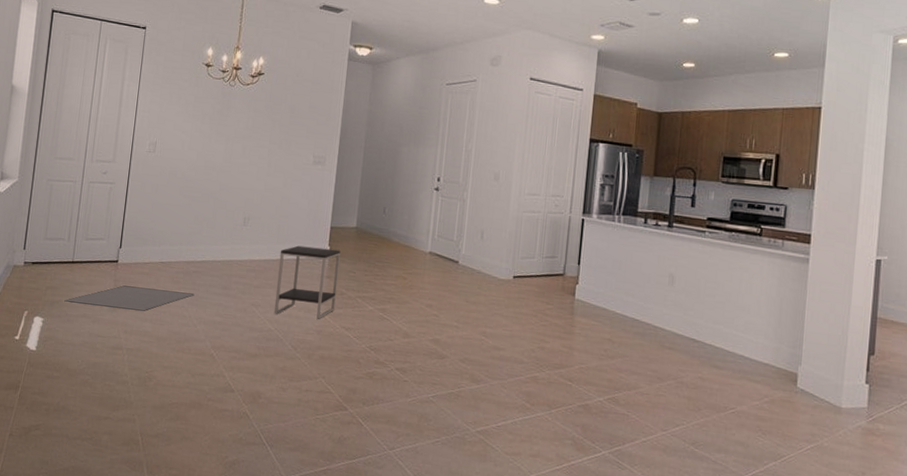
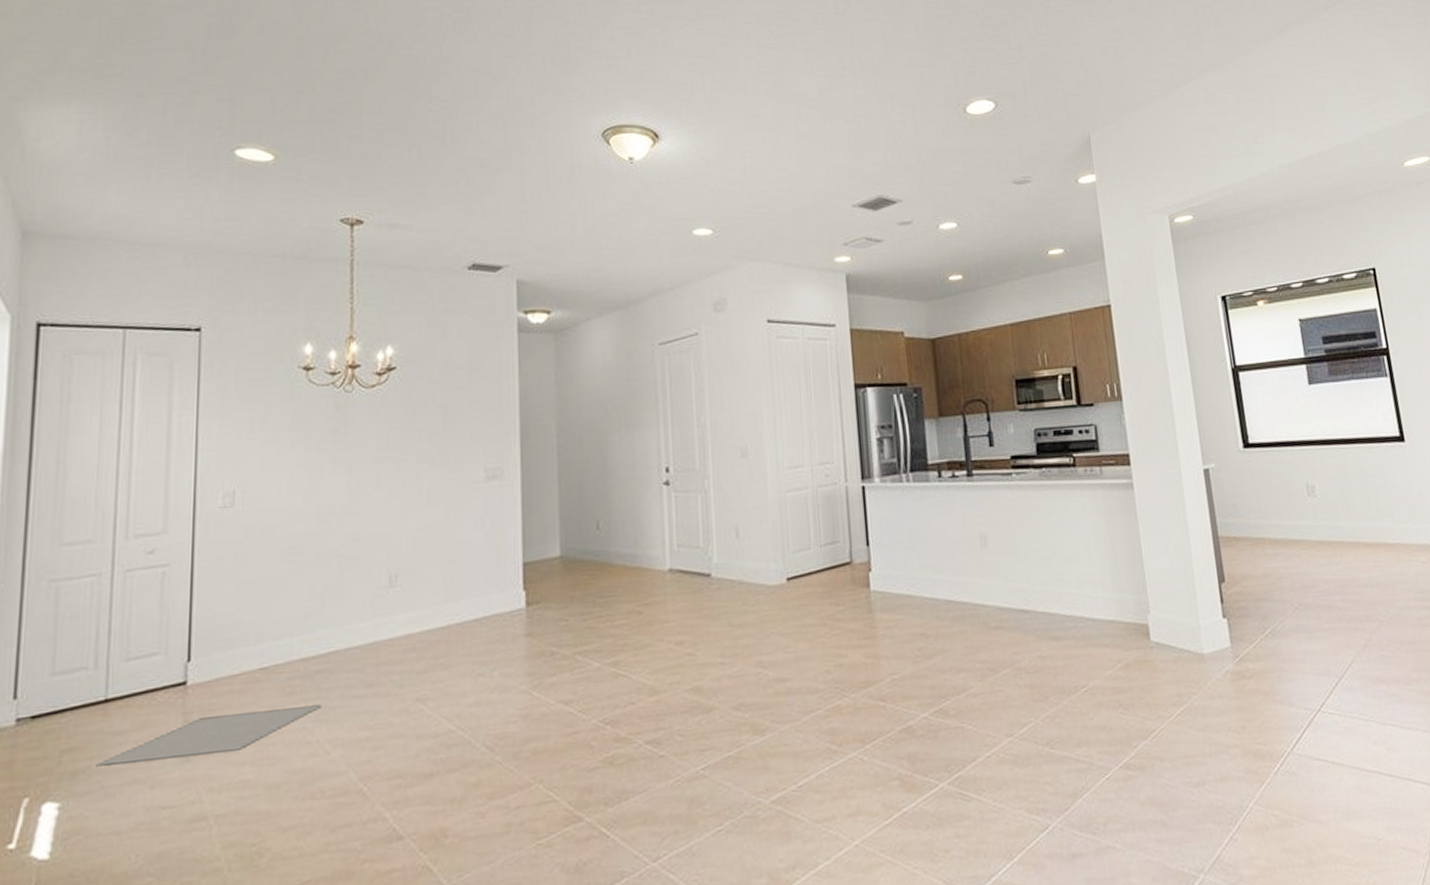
side table: present [273,245,341,319] -> none [451,593,544,706]

